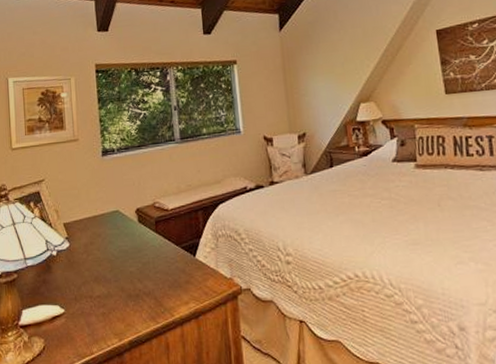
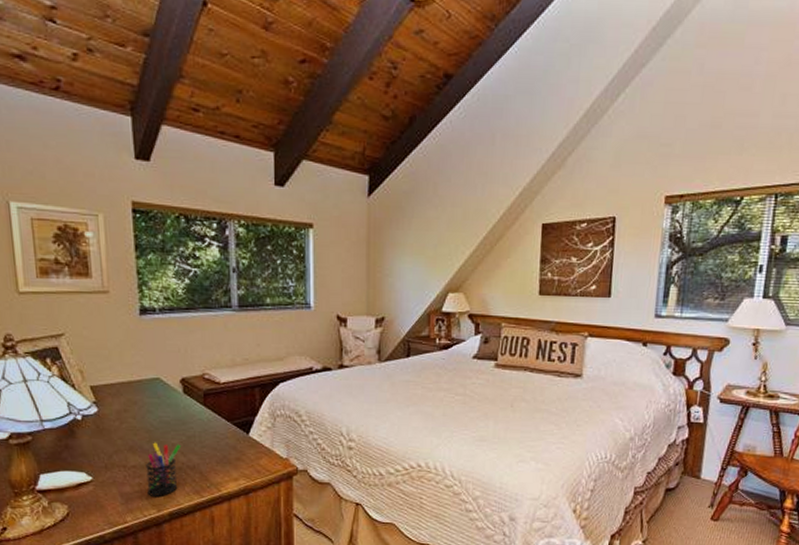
pen holder: none [109,271,138,325] -> present [146,442,182,496]

